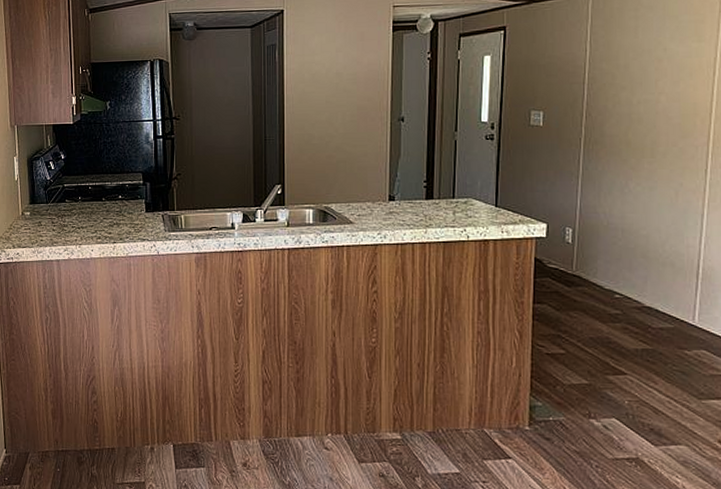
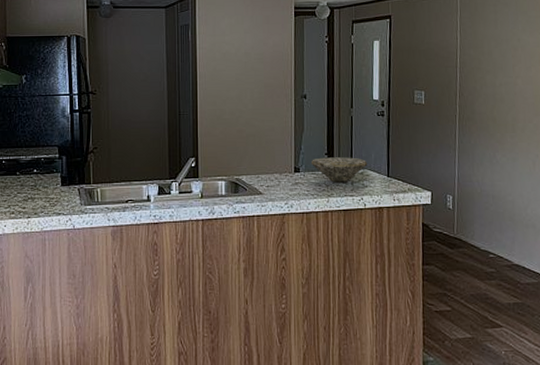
bowl: none [408,185,473,212] -> present [312,157,368,183]

